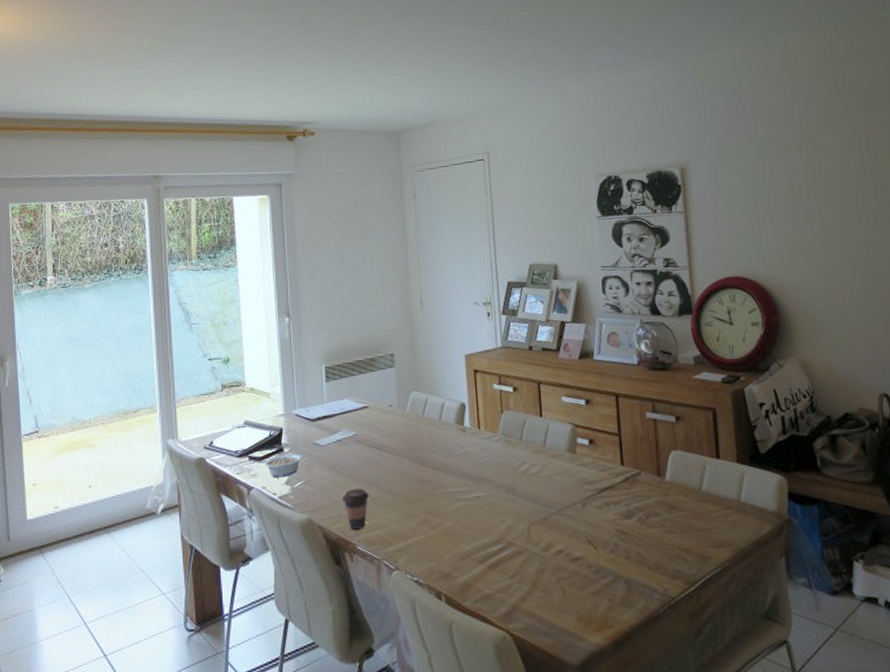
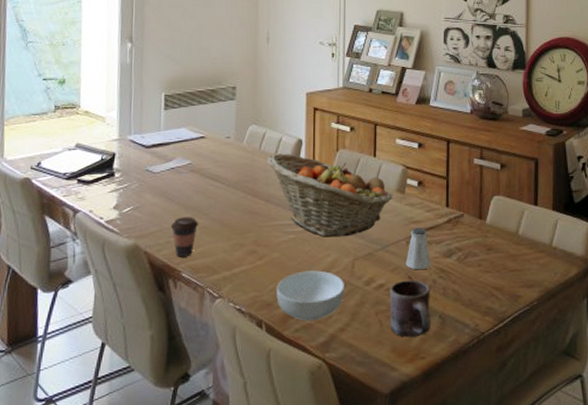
legume: present [256,453,302,478] -> none [85,179,134,202]
fruit basket: none [432,419,564,503] -> present [268,154,393,237]
cereal bowl: none [453,538,523,592] -> present [276,270,344,321]
mug: none [569,544,617,605] -> present [389,280,431,338]
saltshaker: none [583,488,611,534] -> present [405,228,431,270]

